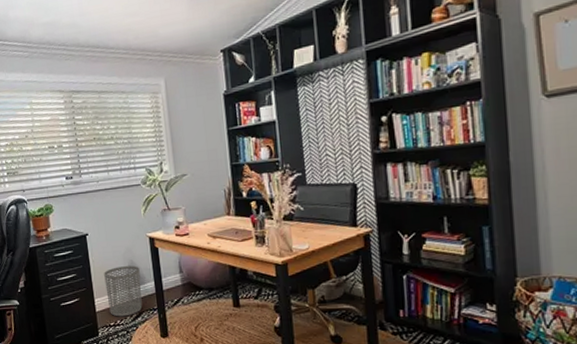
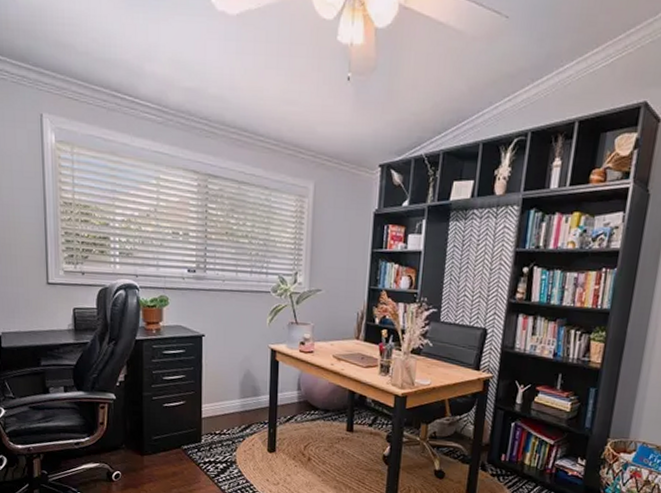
waste bin: present [104,266,143,317] -> none [216,374,256,427]

